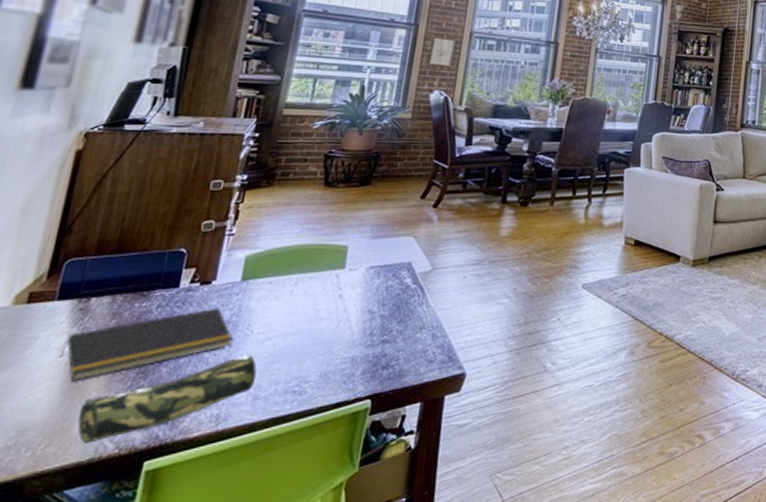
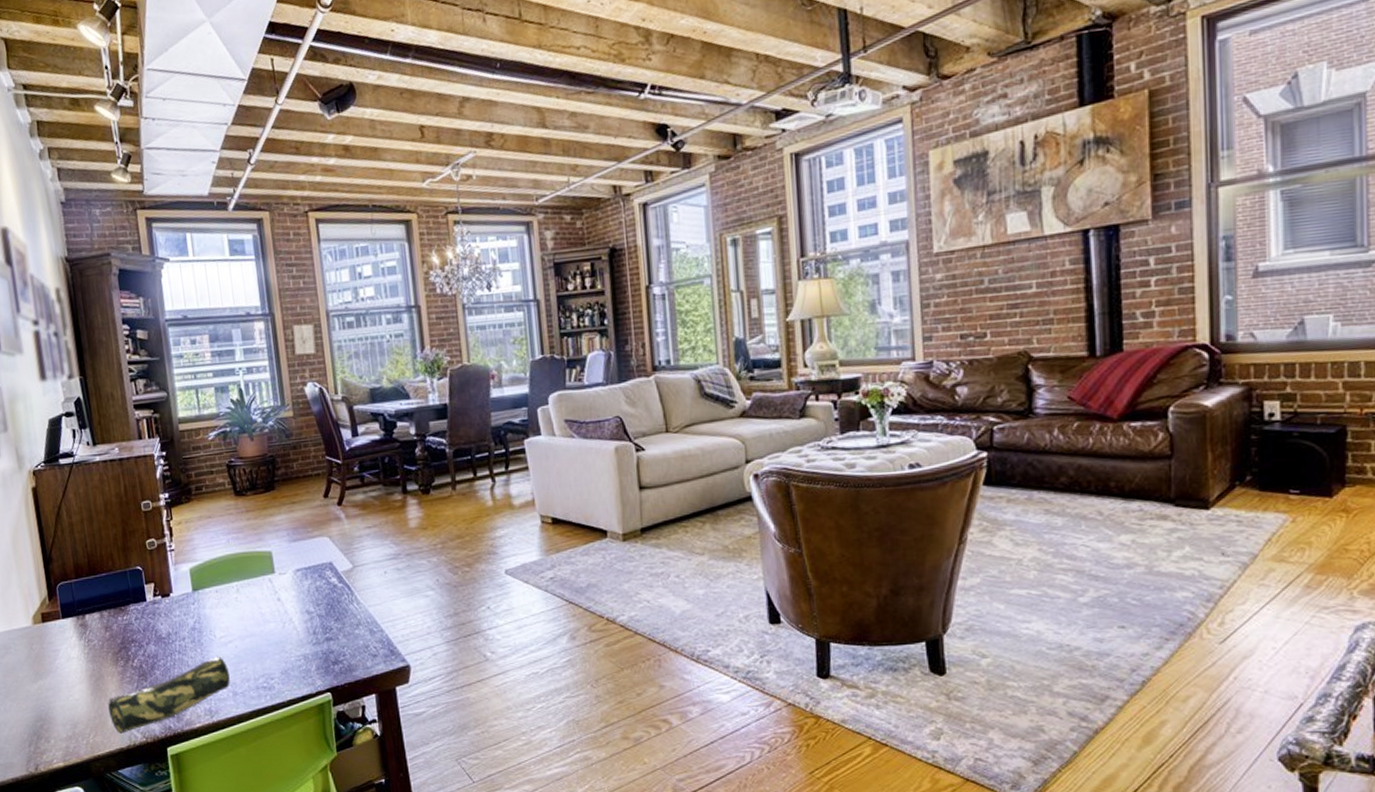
notepad: present [60,307,234,382] -> none [79,616,202,685]

